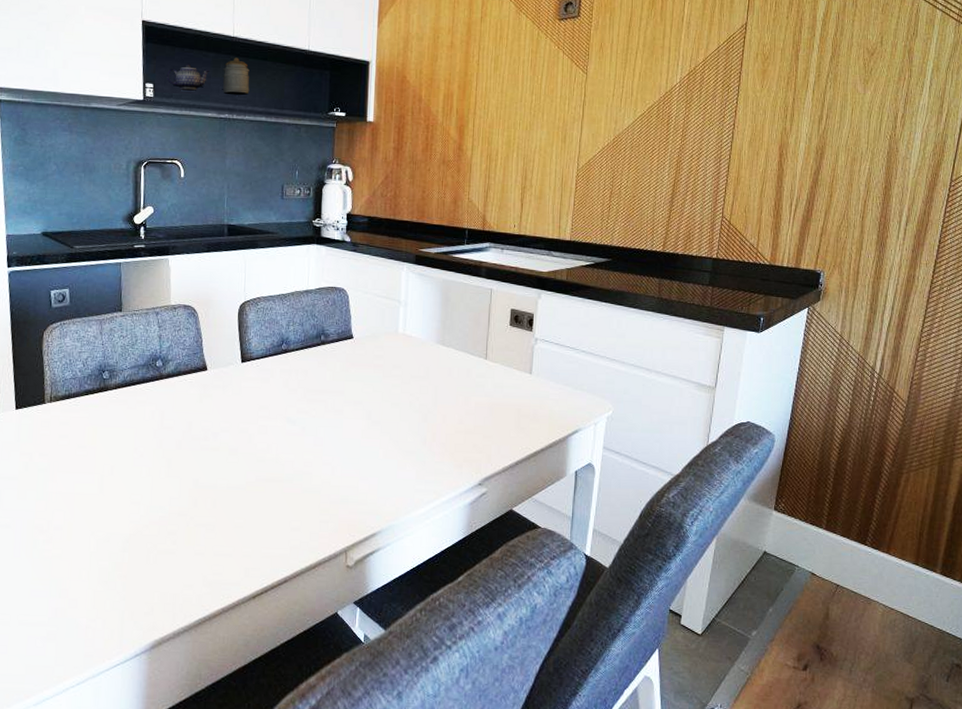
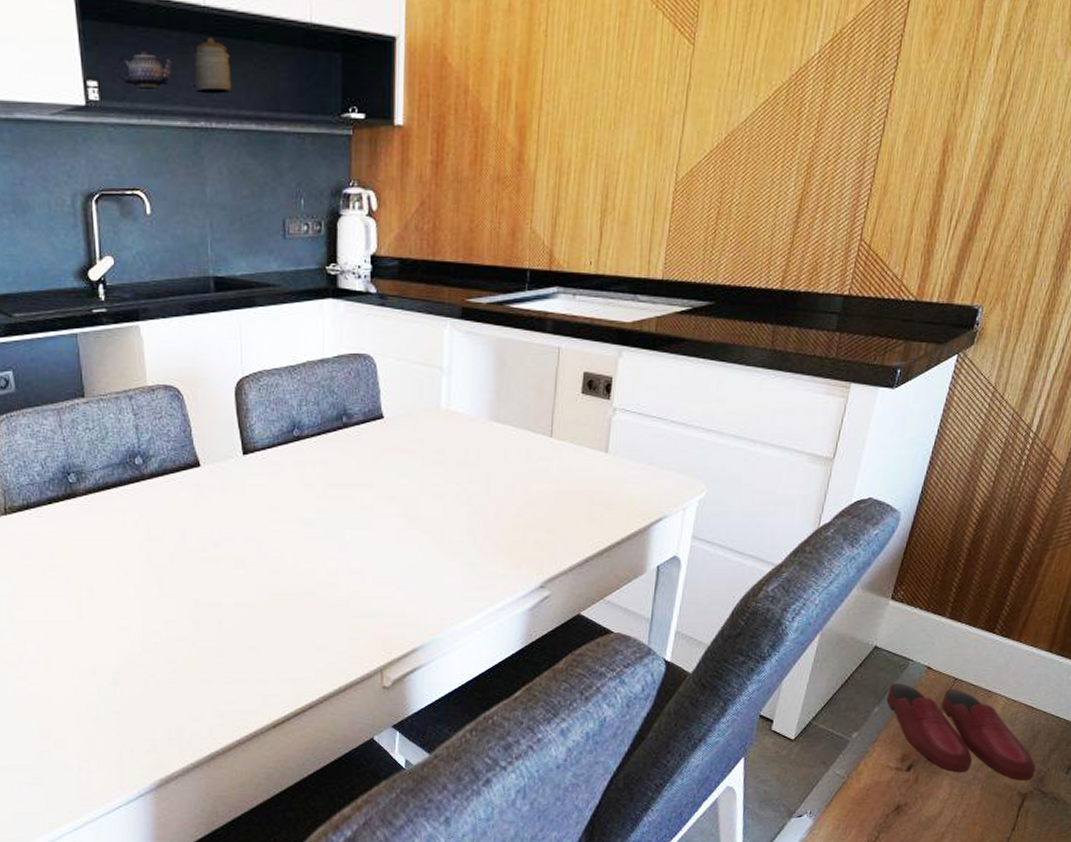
slippers: none [779,586,919,686] -> present [886,683,1036,781]

